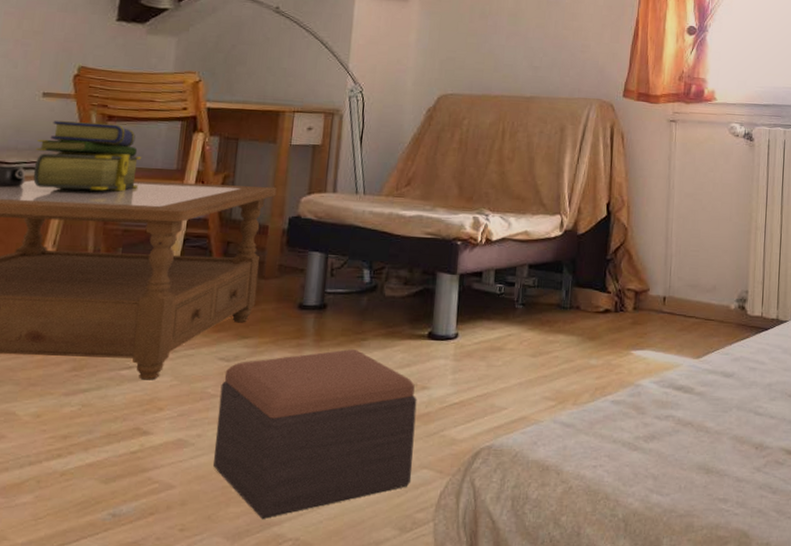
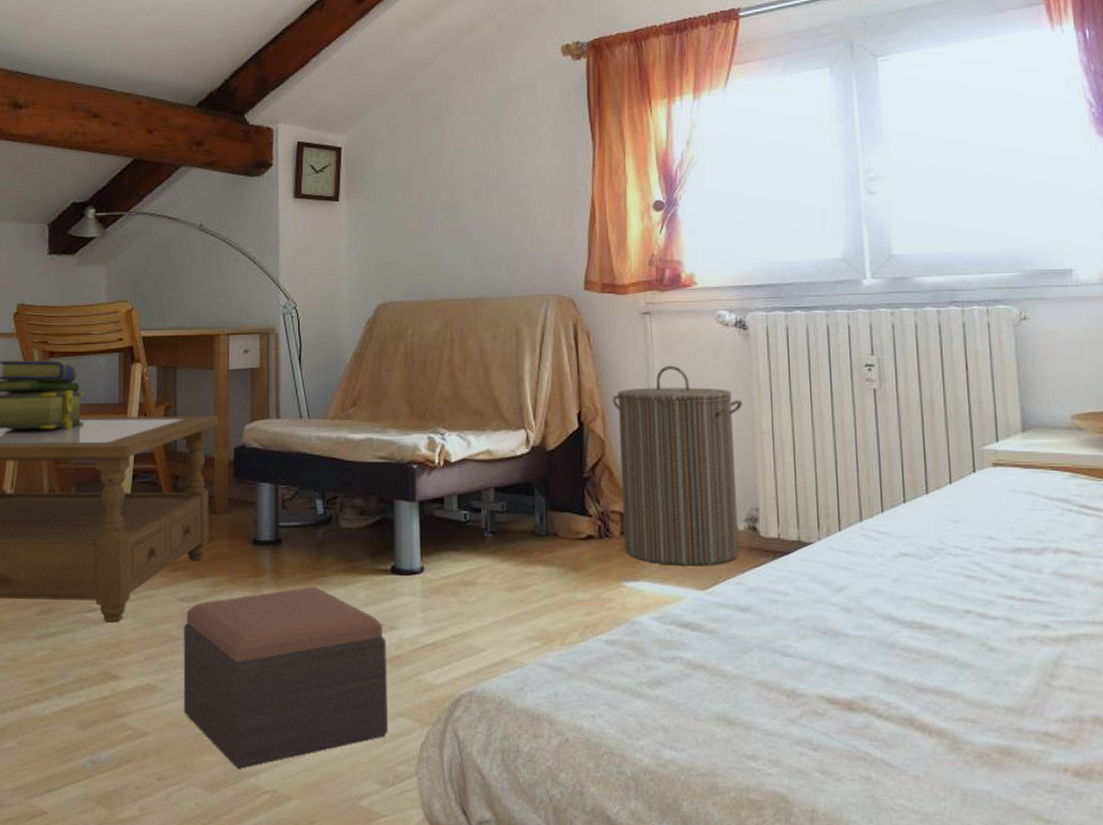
laundry hamper: none [635,166,743,338] -> present [612,365,742,566]

